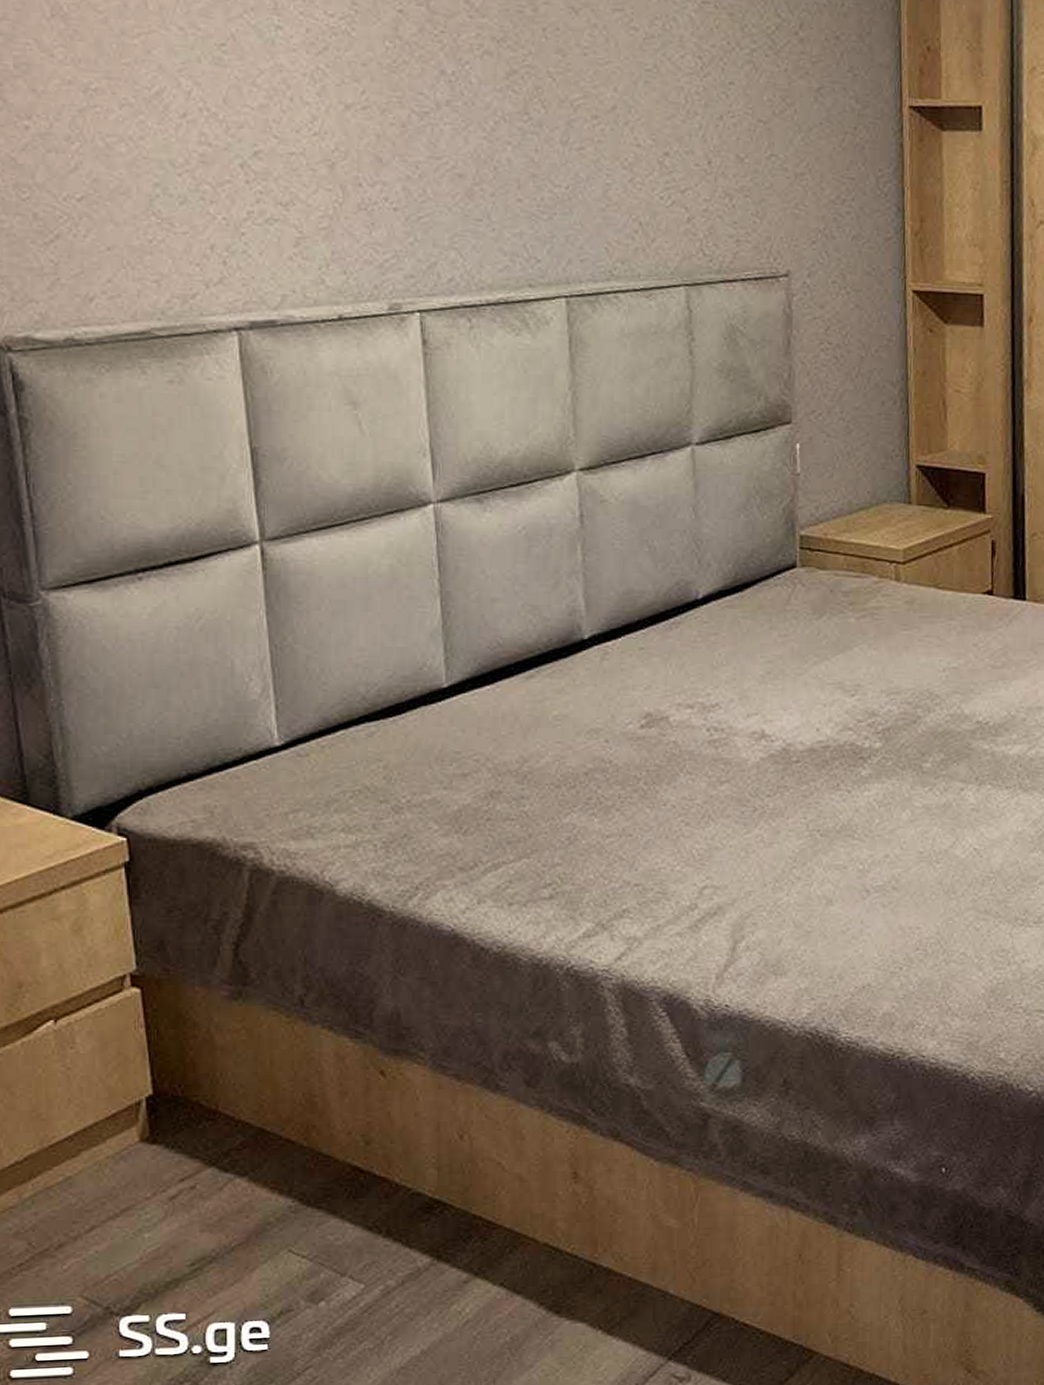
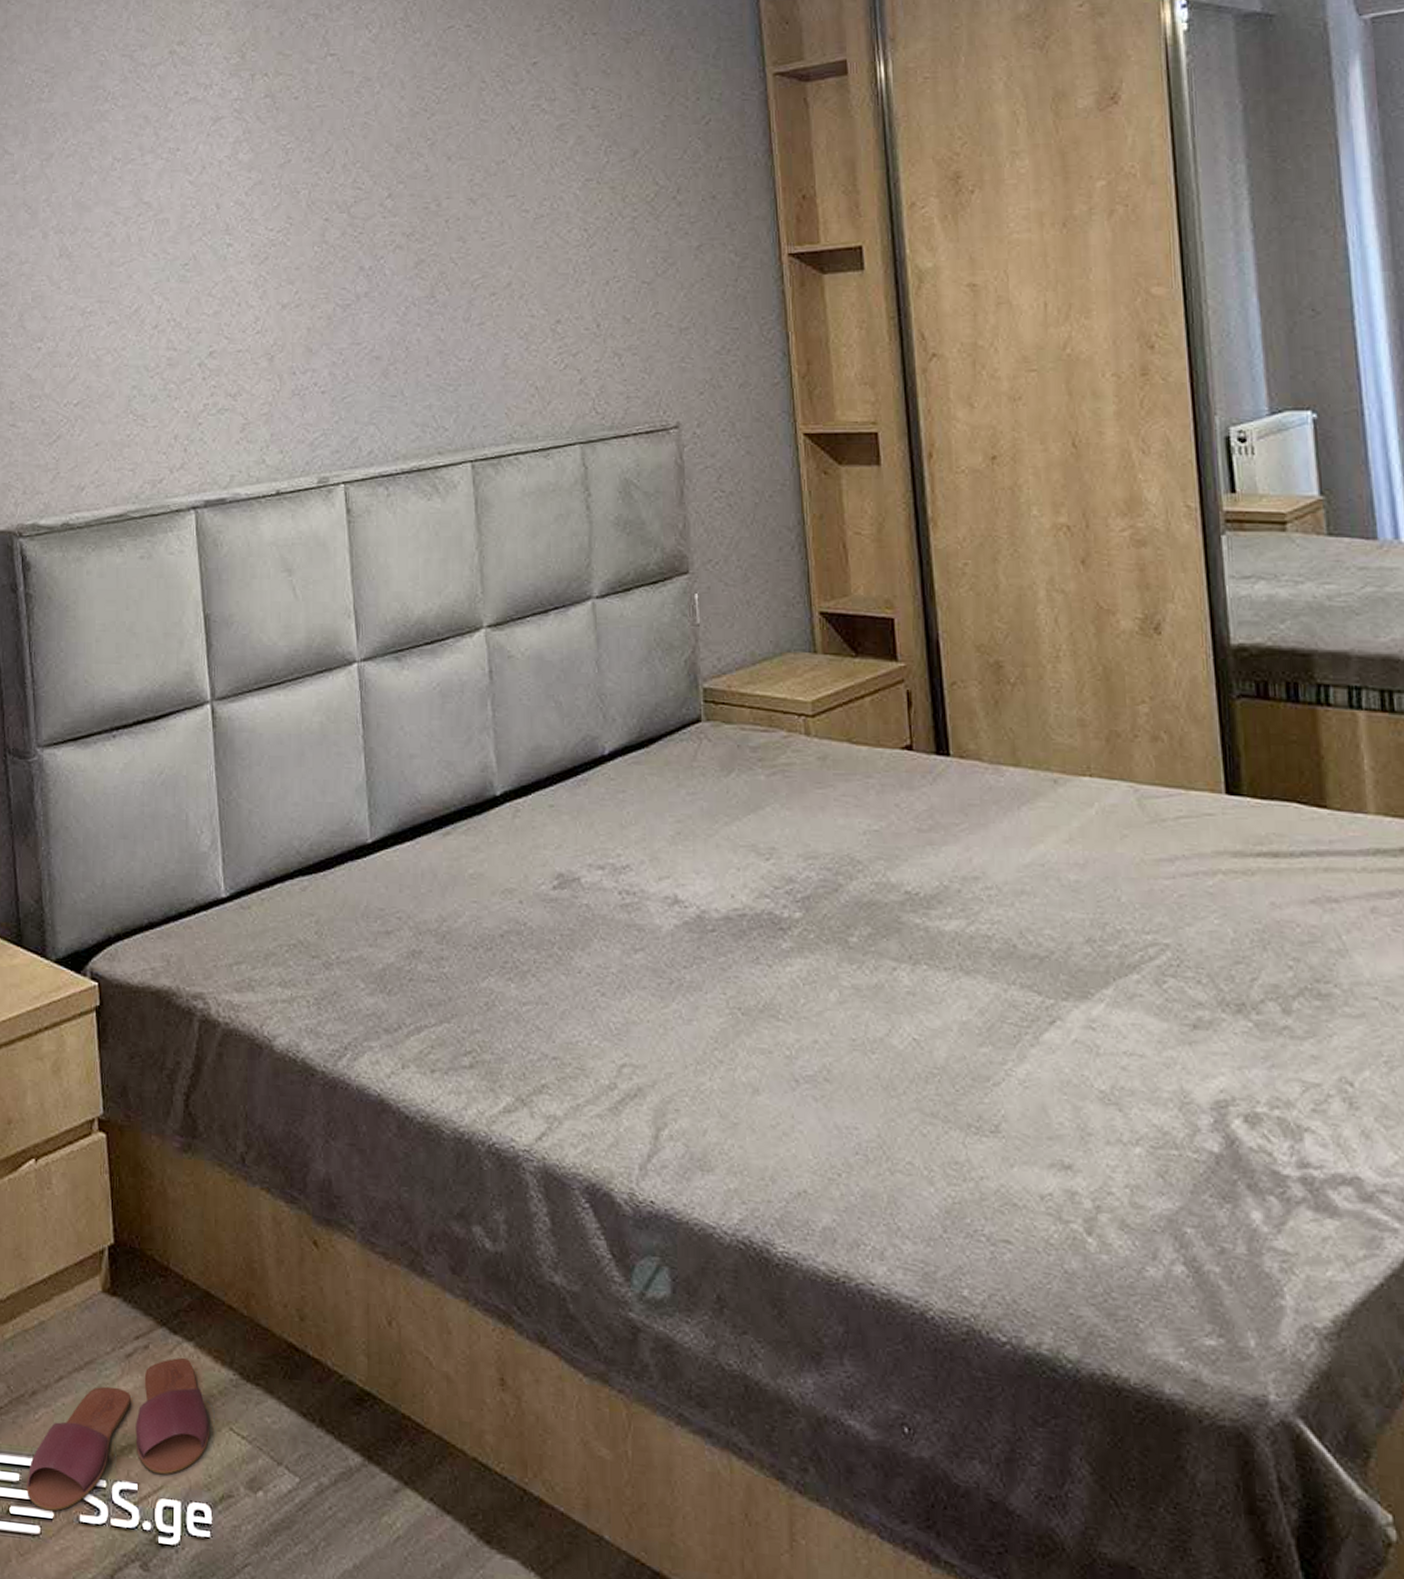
slippers: none [55,1193,266,1352] -> present [27,1358,209,1511]

